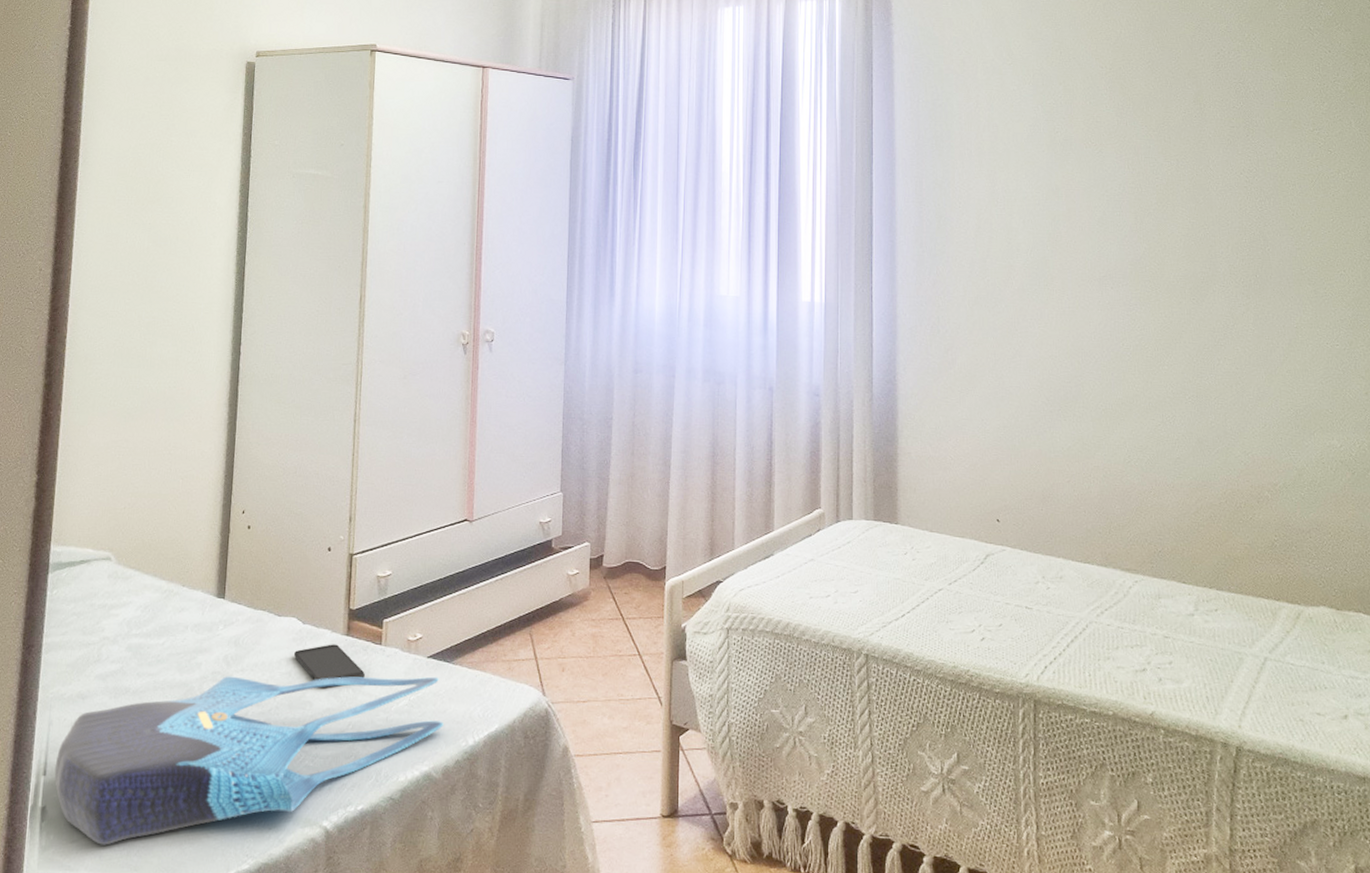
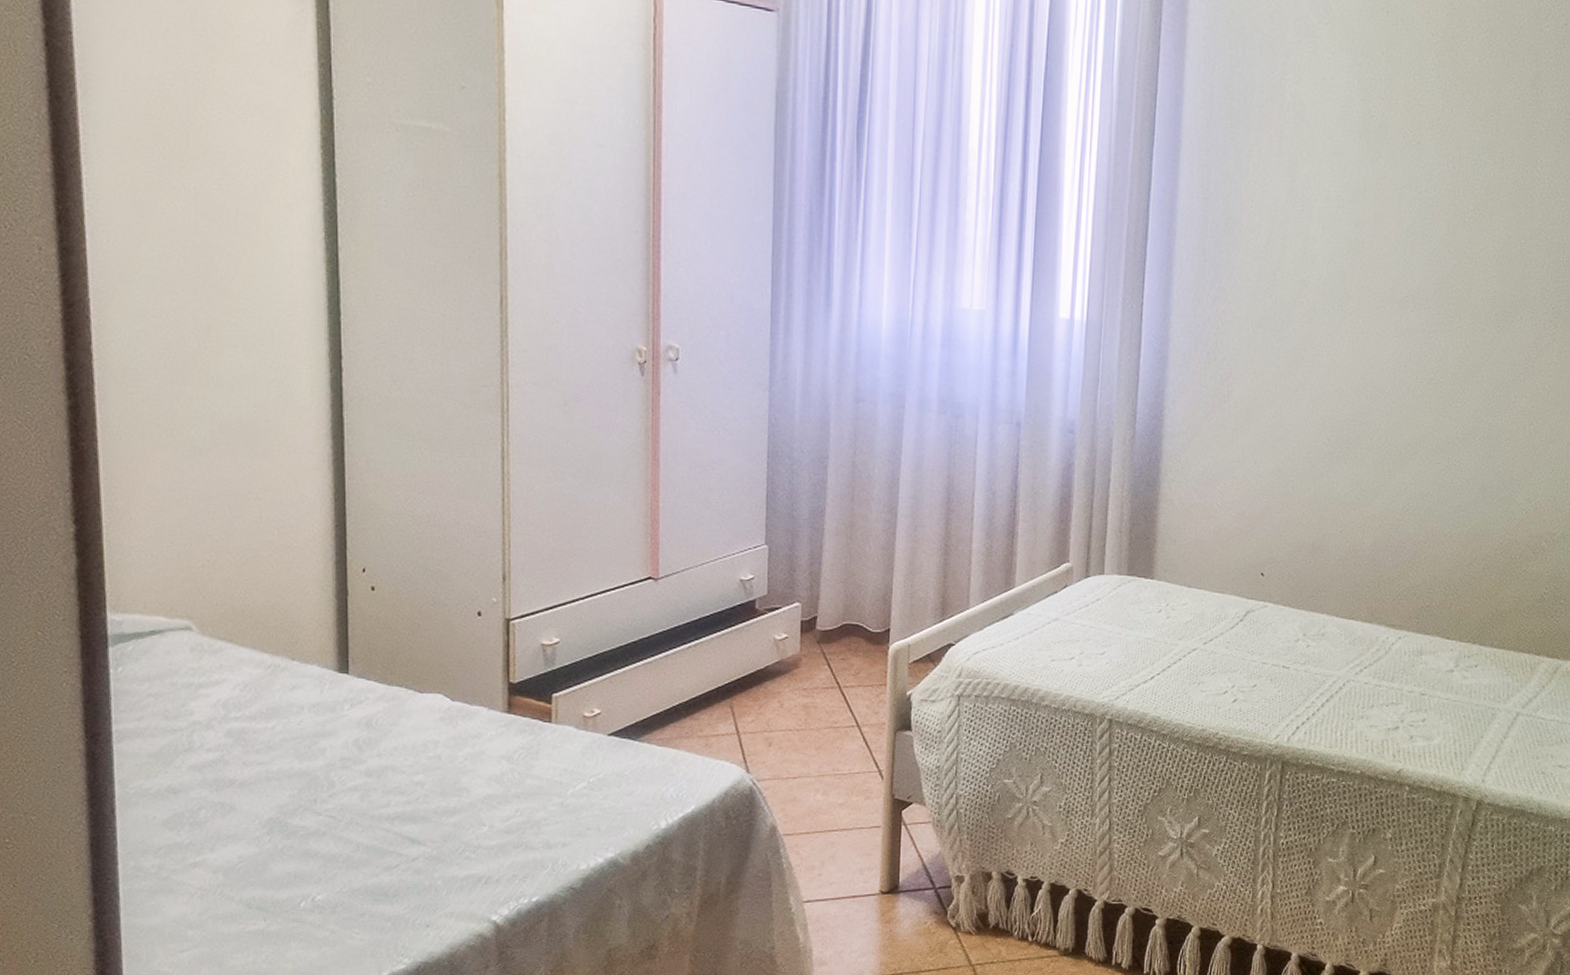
tote bag: present [54,676,443,845] -> none [148,756,630,953]
mobile phone: present [293,644,365,681] -> none [442,723,532,765]

